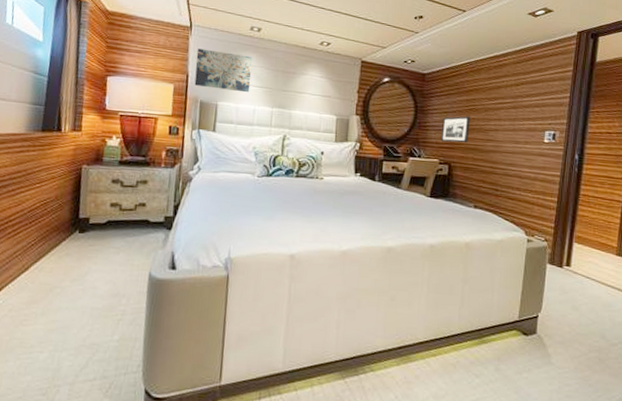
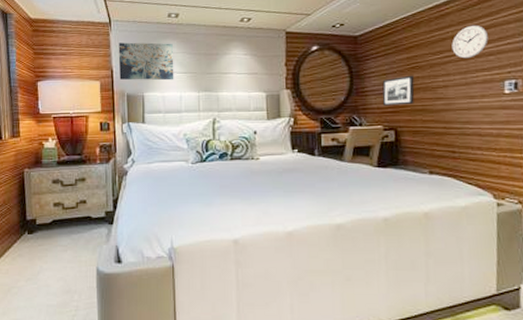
wall clock: none [505,78,536,108] -> present [451,25,488,59]

